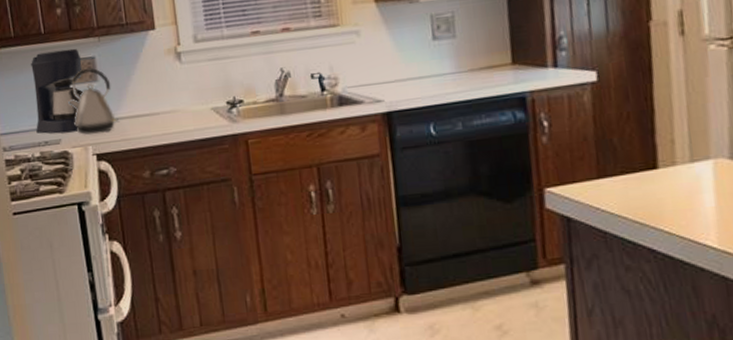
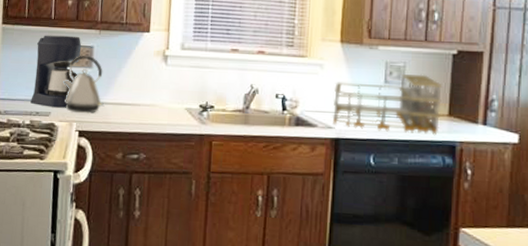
dish rack: none [376,21,504,99] -> present [333,74,443,136]

